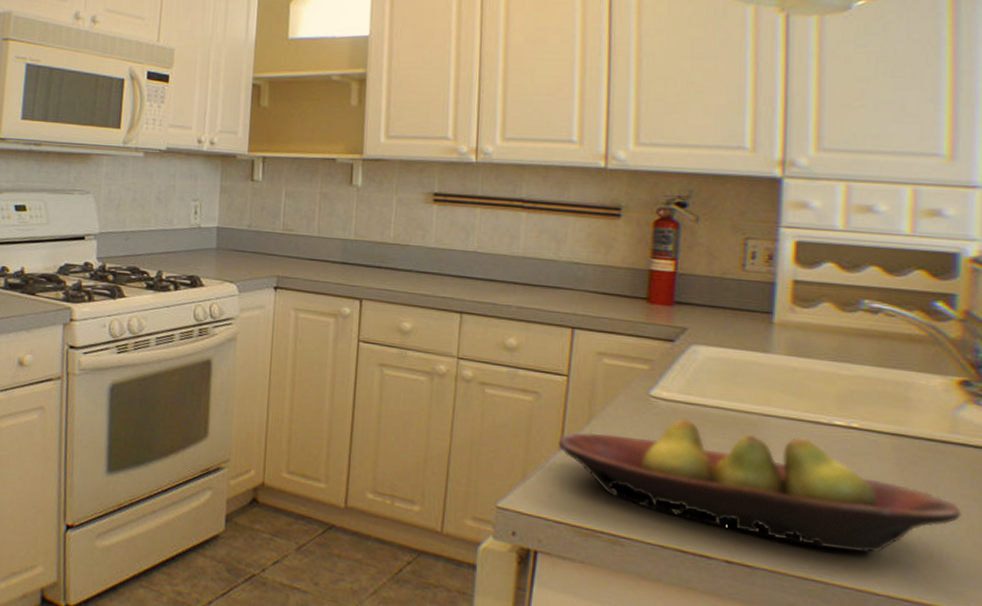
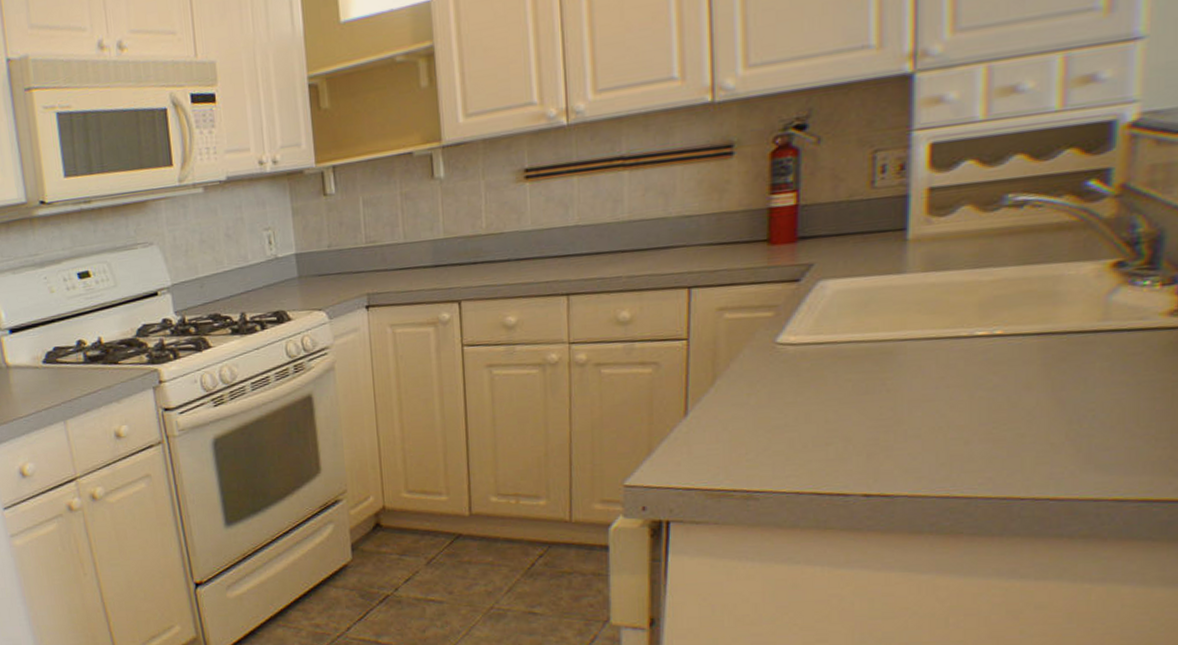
fruit bowl: present [558,418,962,553] -> none [682,356,1112,464]

